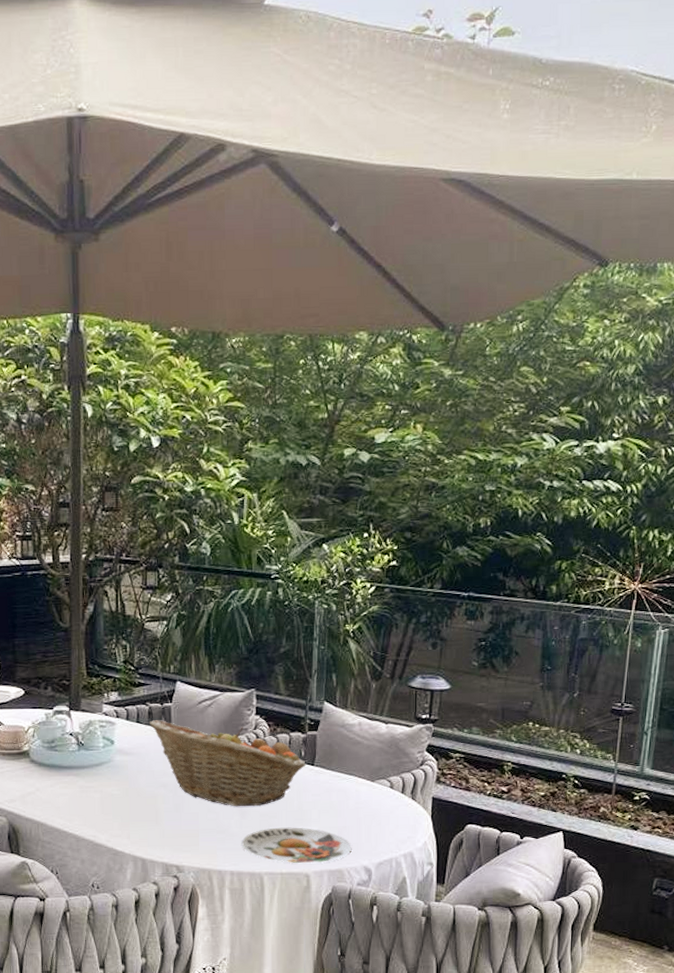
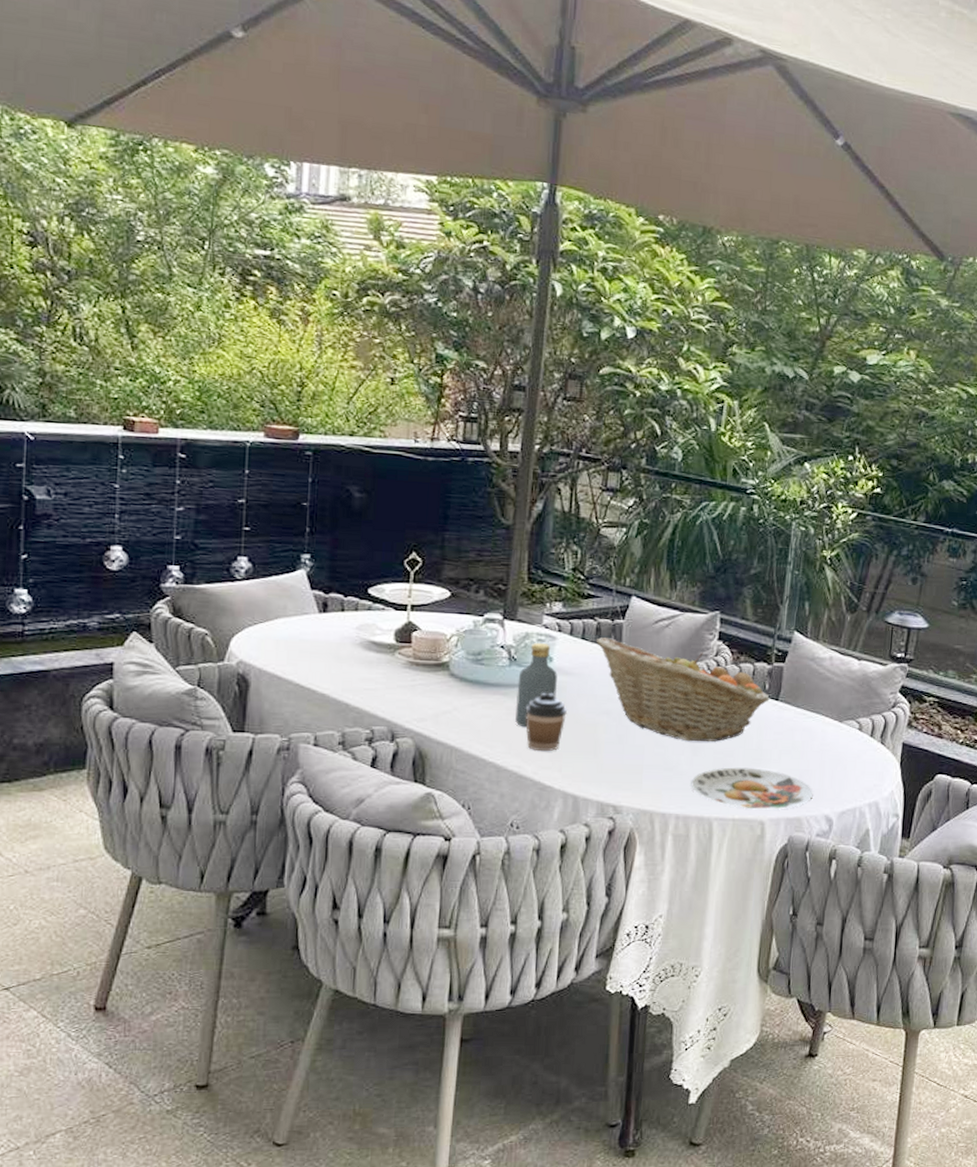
vodka: none [86,729,120,803] -> present [515,643,558,728]
coffee cup: none [95,772,131,823] -> present [525,693,568,752]

